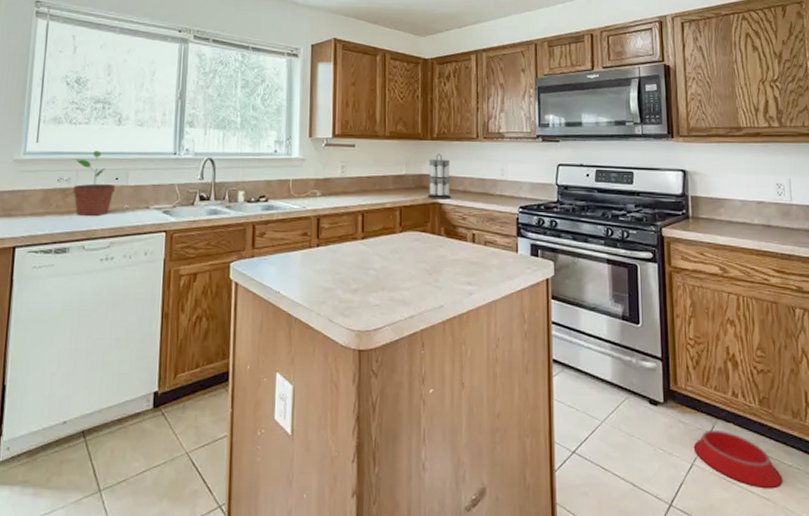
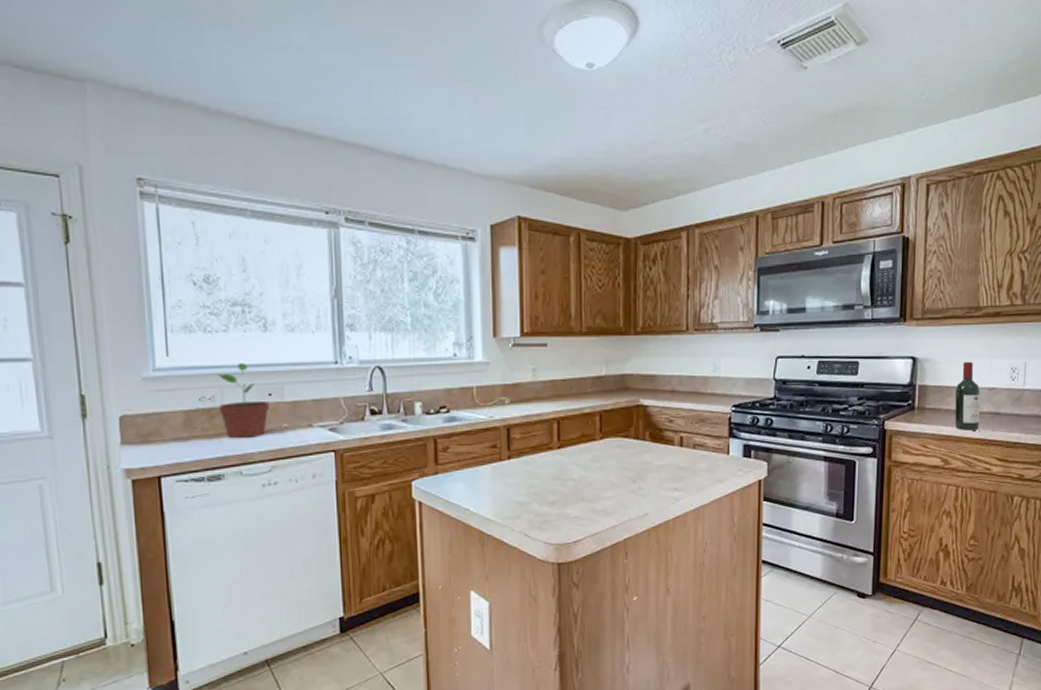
spice rack: present [427,154,451,200] -> none [631,350,657,402]
pet bowl: present [693,429,783,489] -> none [897,616,981,667]
wine bottle: none [725,176,753,242] -> present [954,361,981,432]

